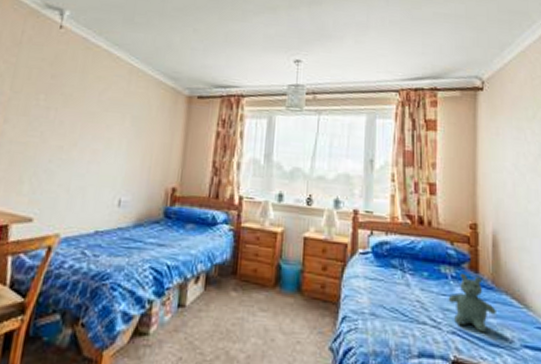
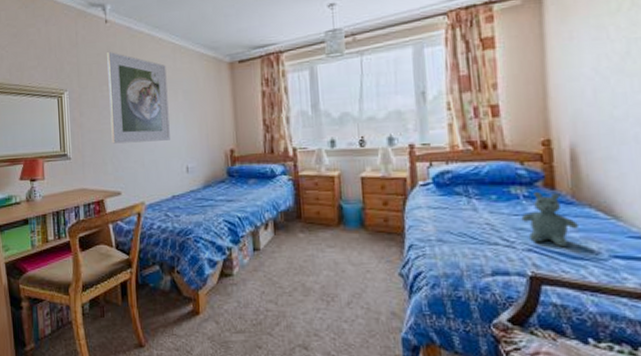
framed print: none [35,58,119,167] -> present [107,51,170,144]

